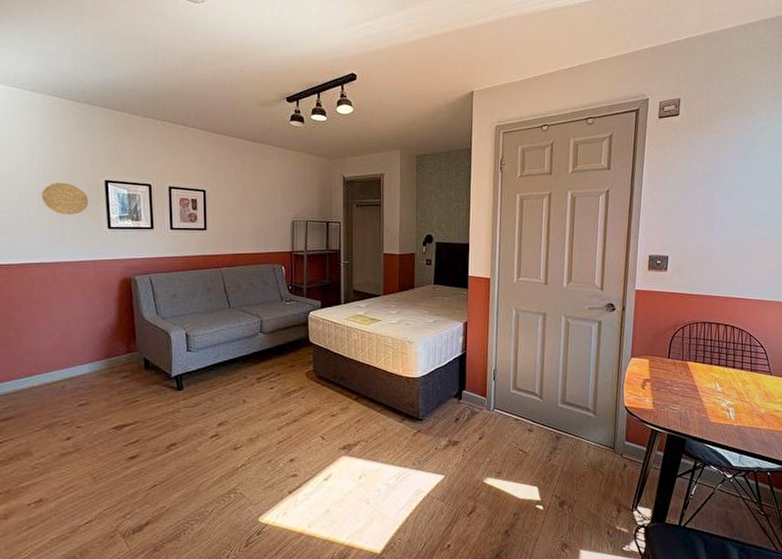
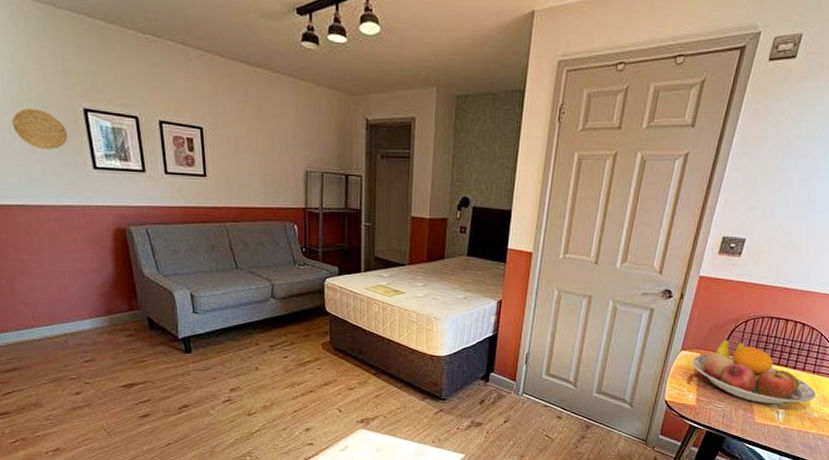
fruit bowl: none [642,344,759,403] -> present [691,339,817,403]

